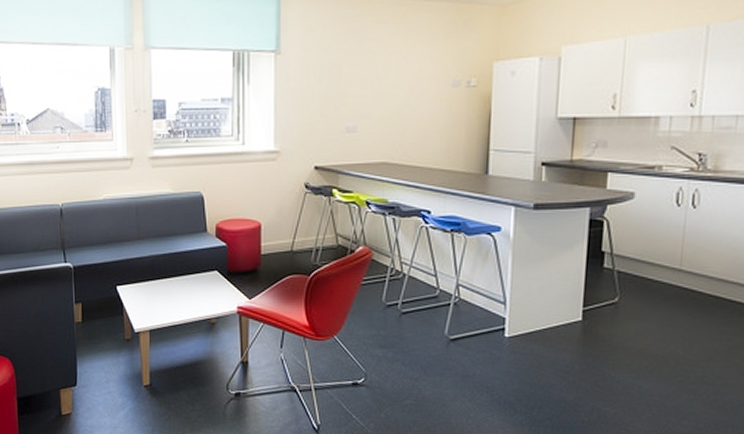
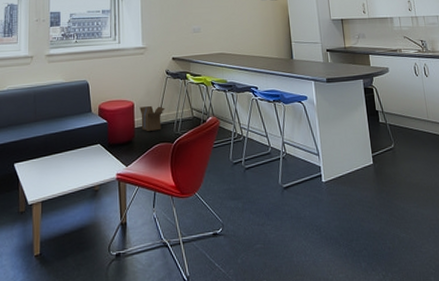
cardboard box: none [268,227,302,259] -> present [139,105,165,131]

